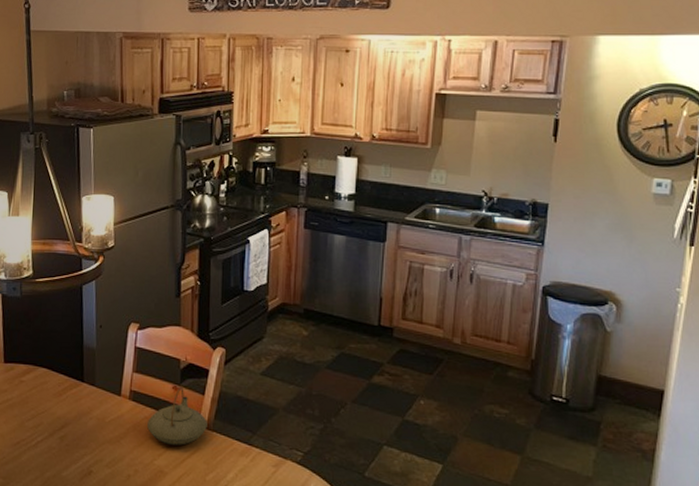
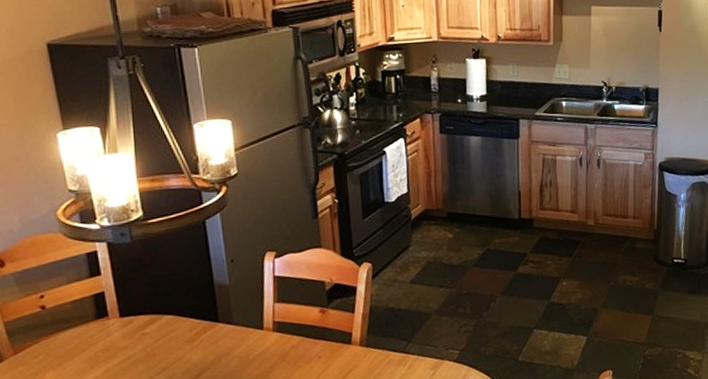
teapot: present [147,386,207,445] -> none [296,308,361,370]

